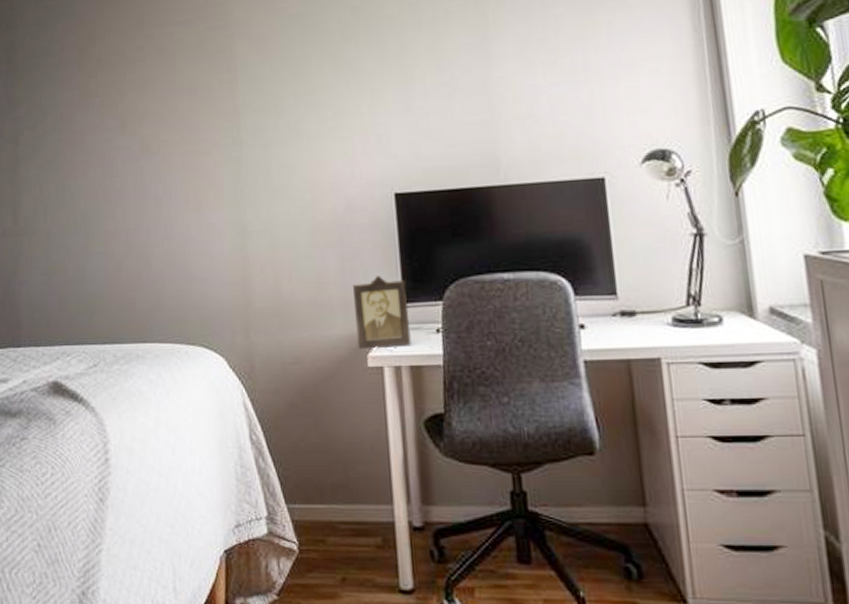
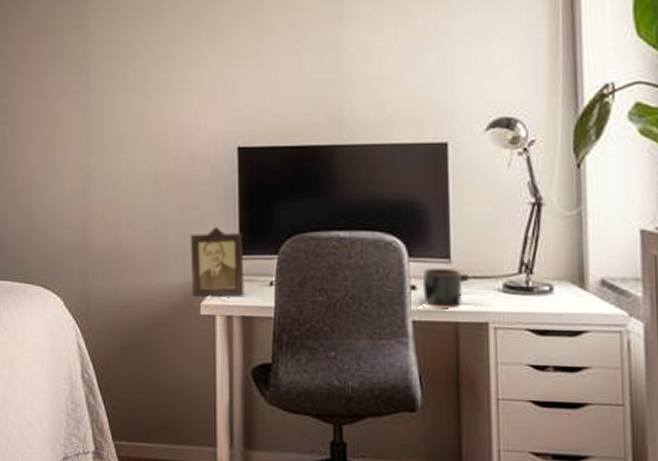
mug: none [590,305,632,347] -> present [422,269,463,309]

